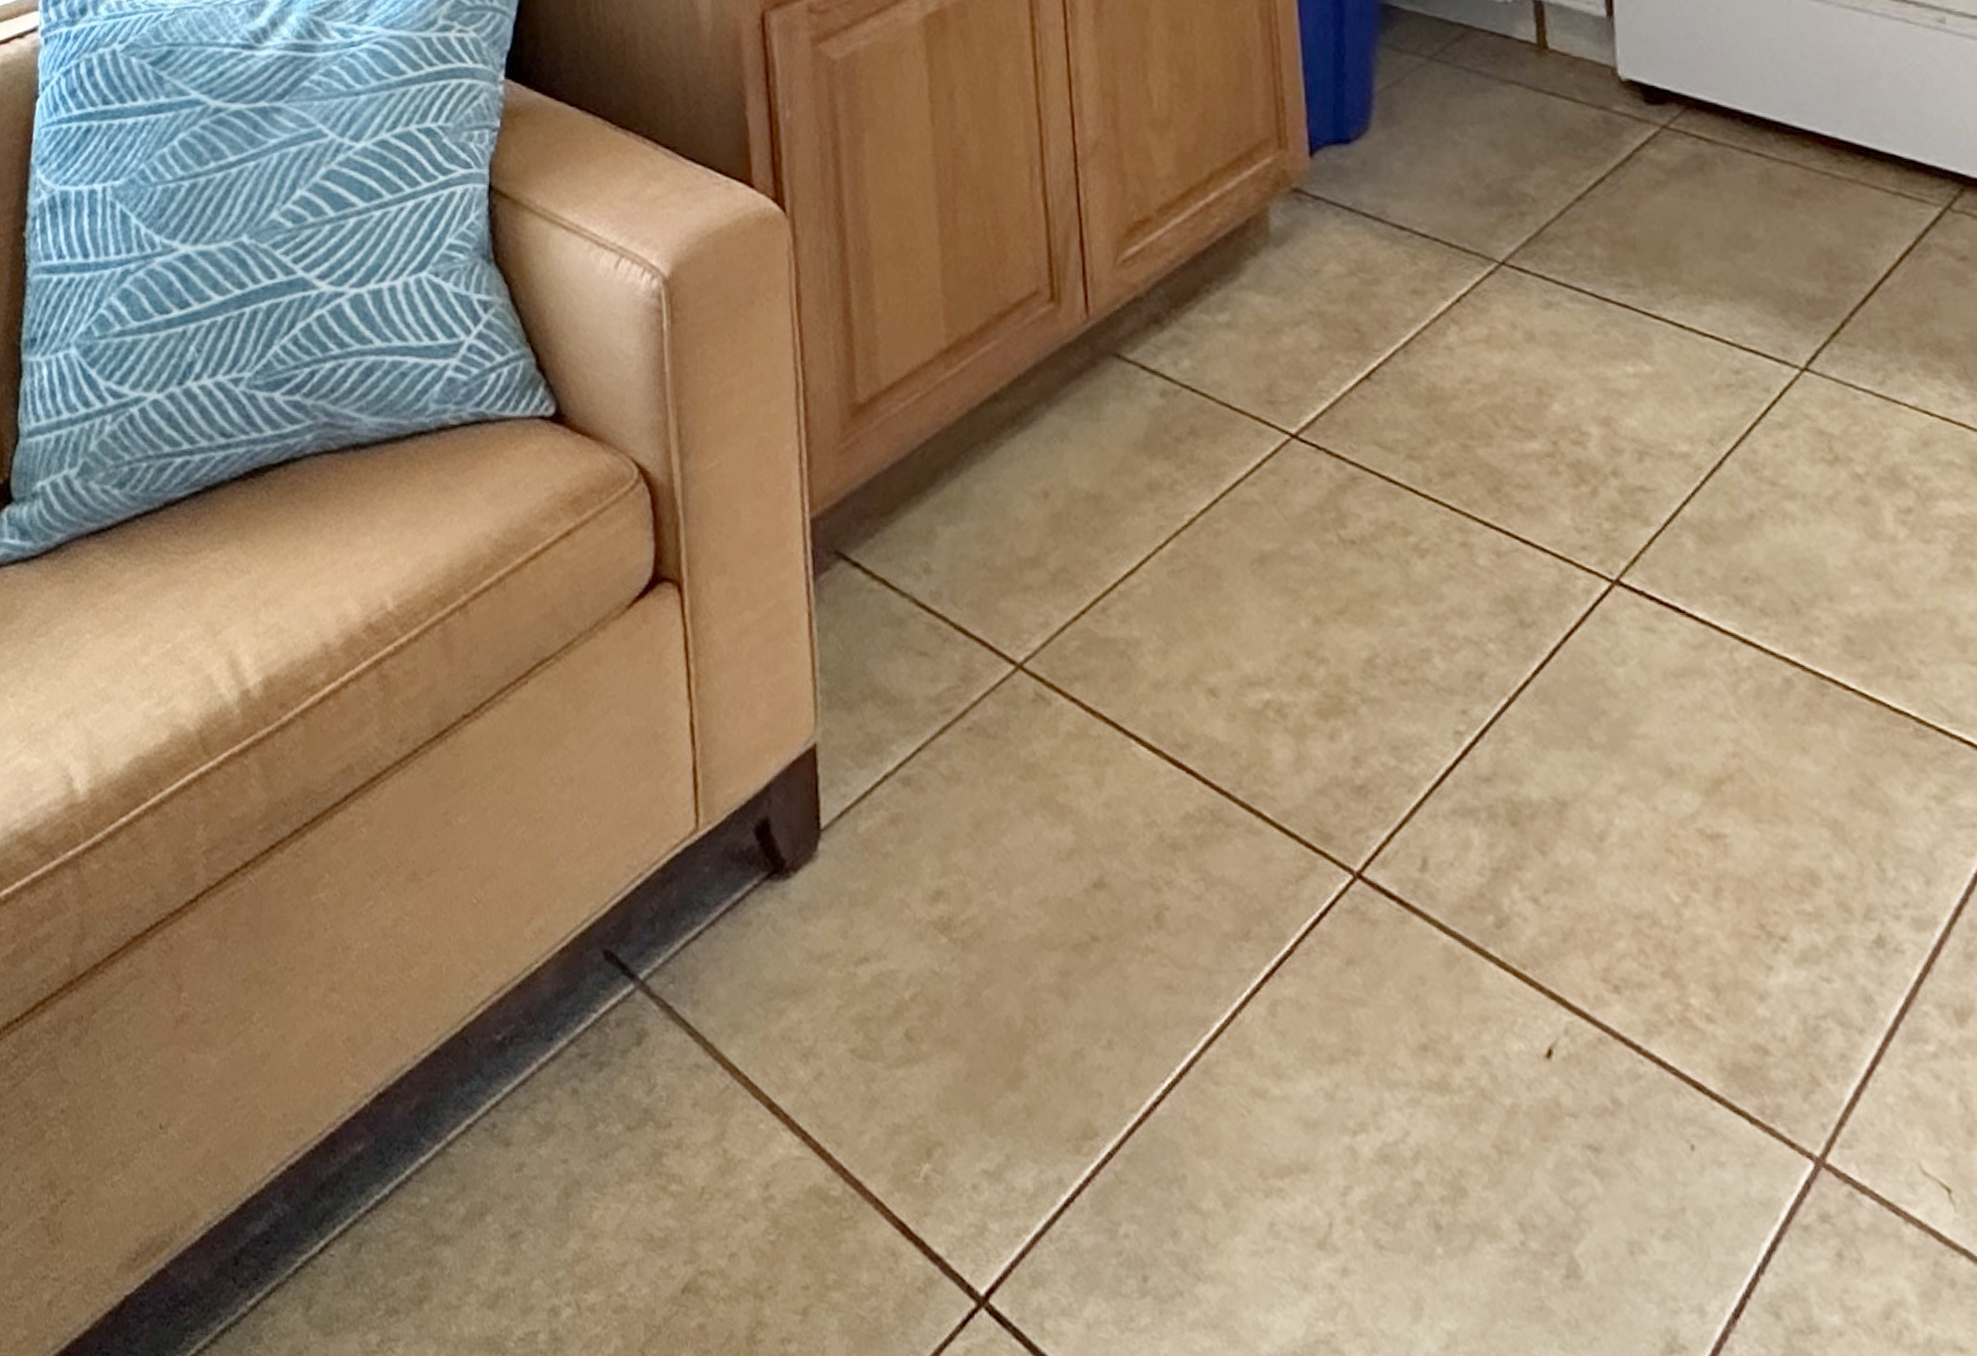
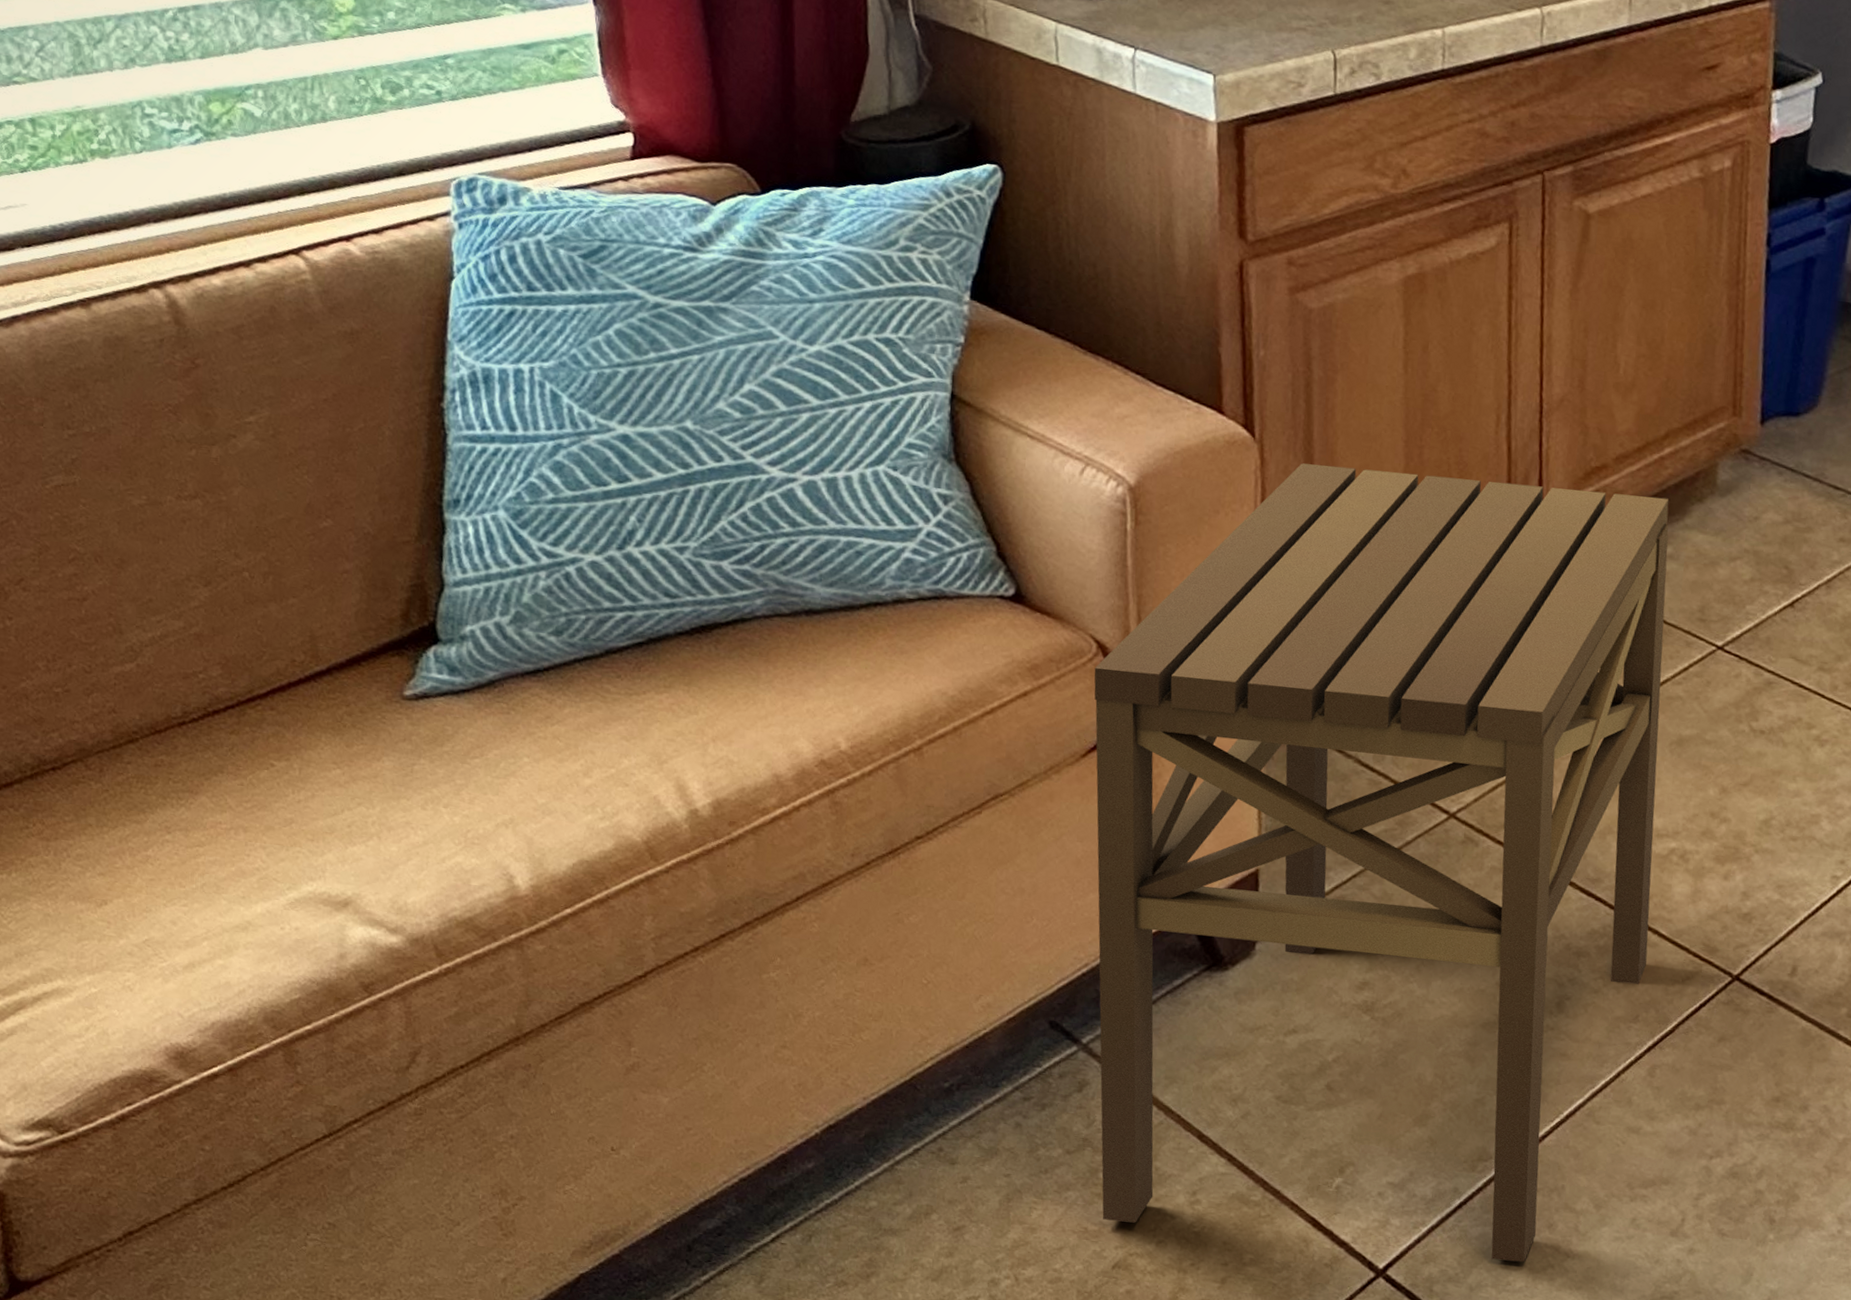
side table: none [636,239,1252,1288] -> present [1094,463,1669,1263]

